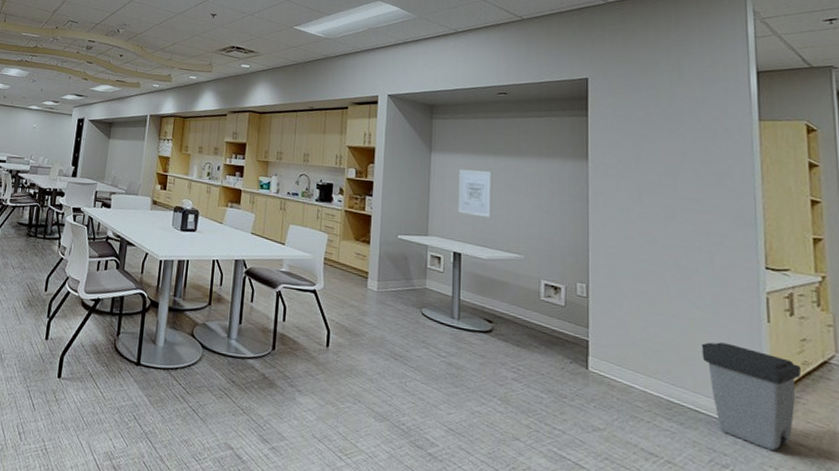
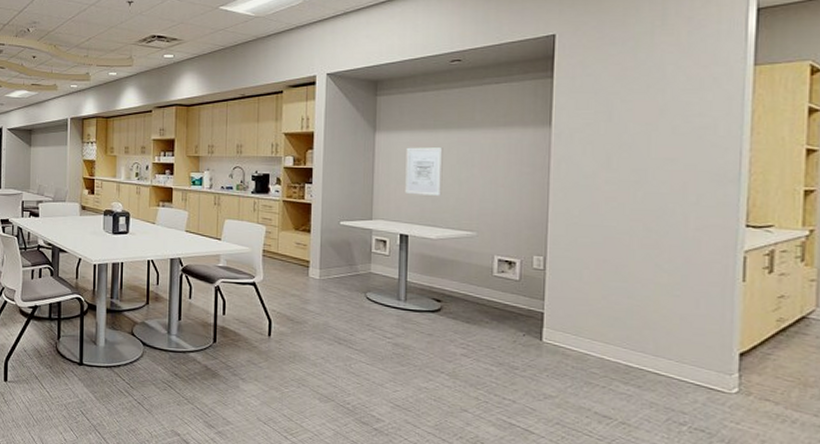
trash can: present [701,342,802,451] -> none [666,305,776,406]

